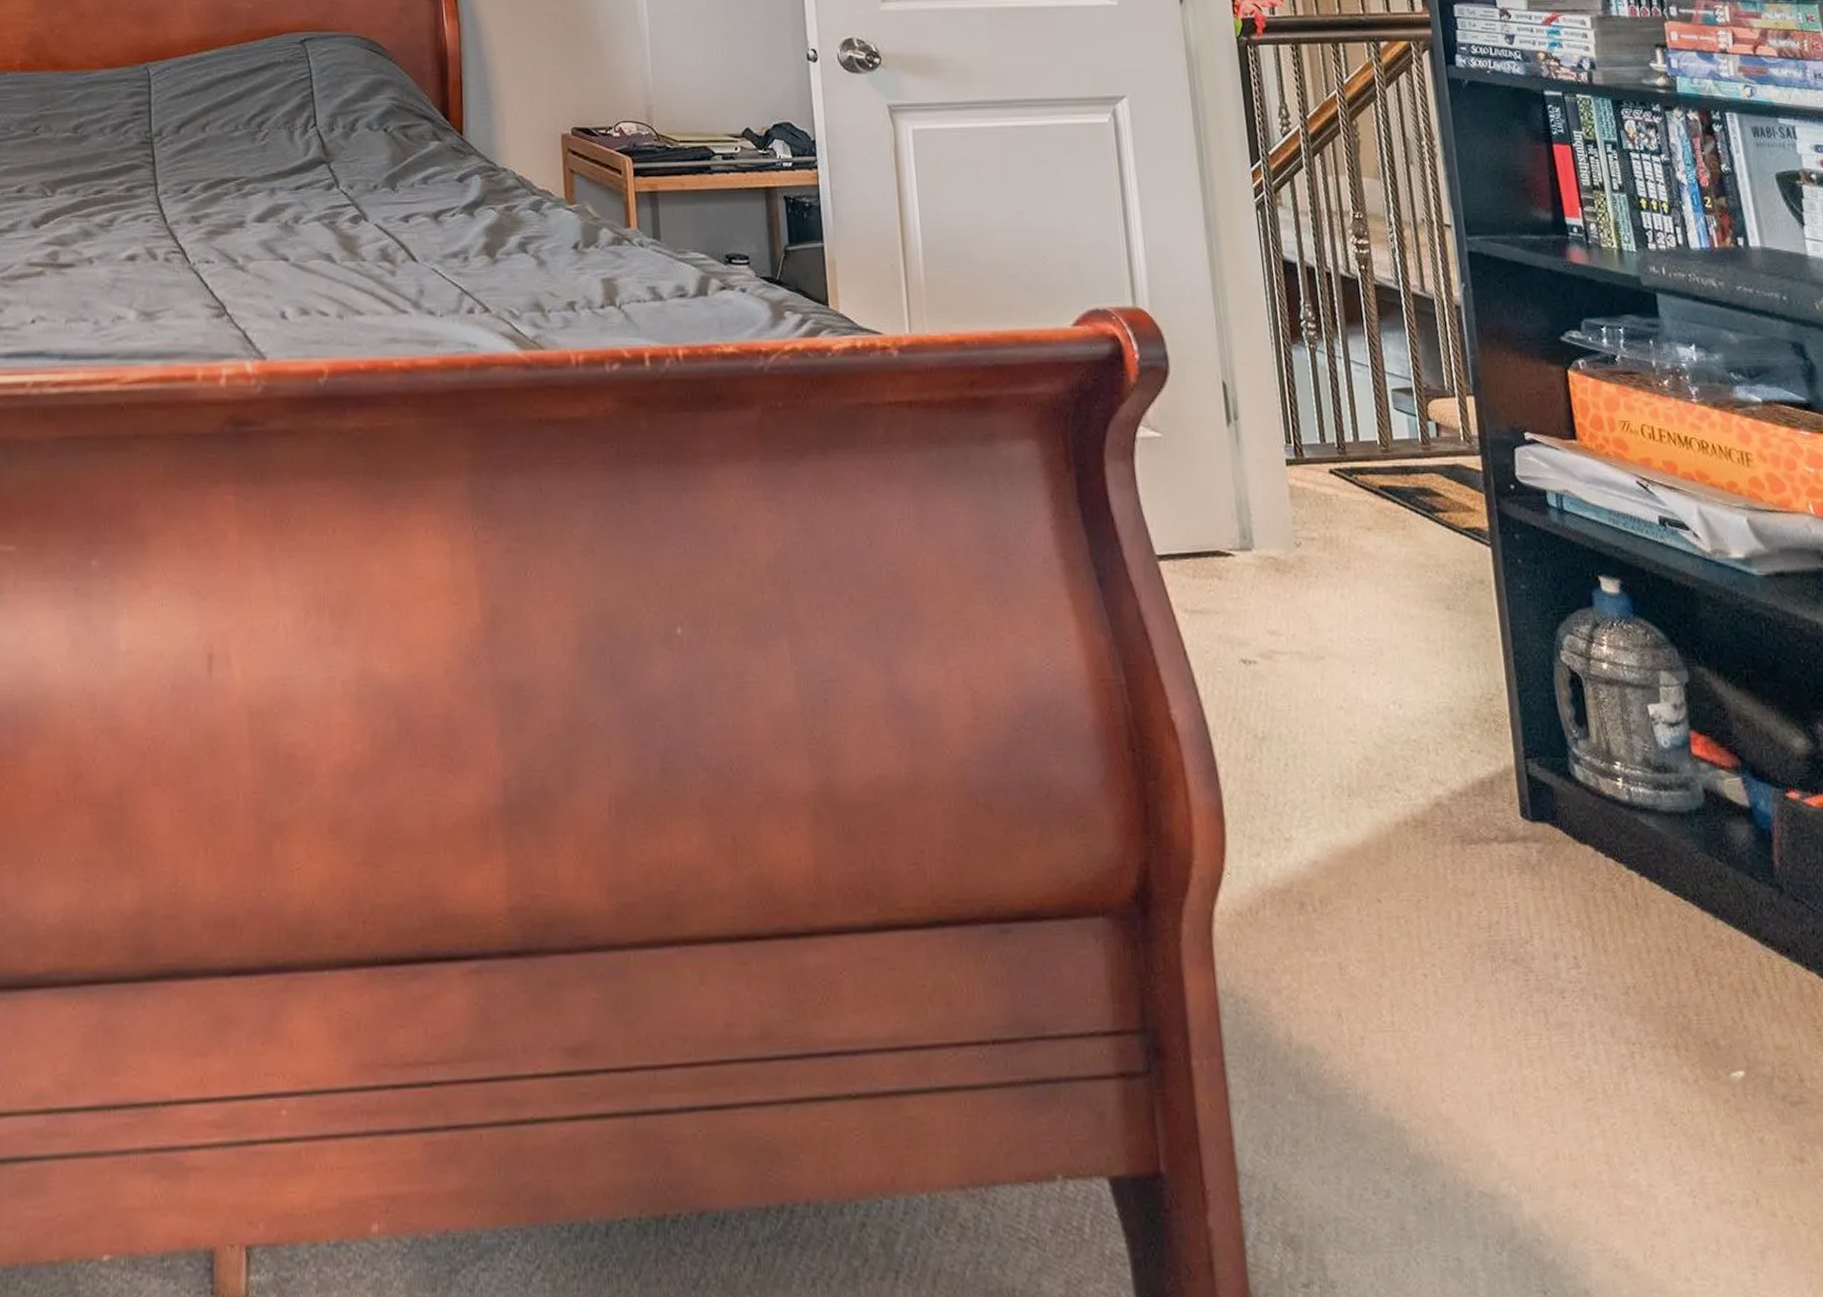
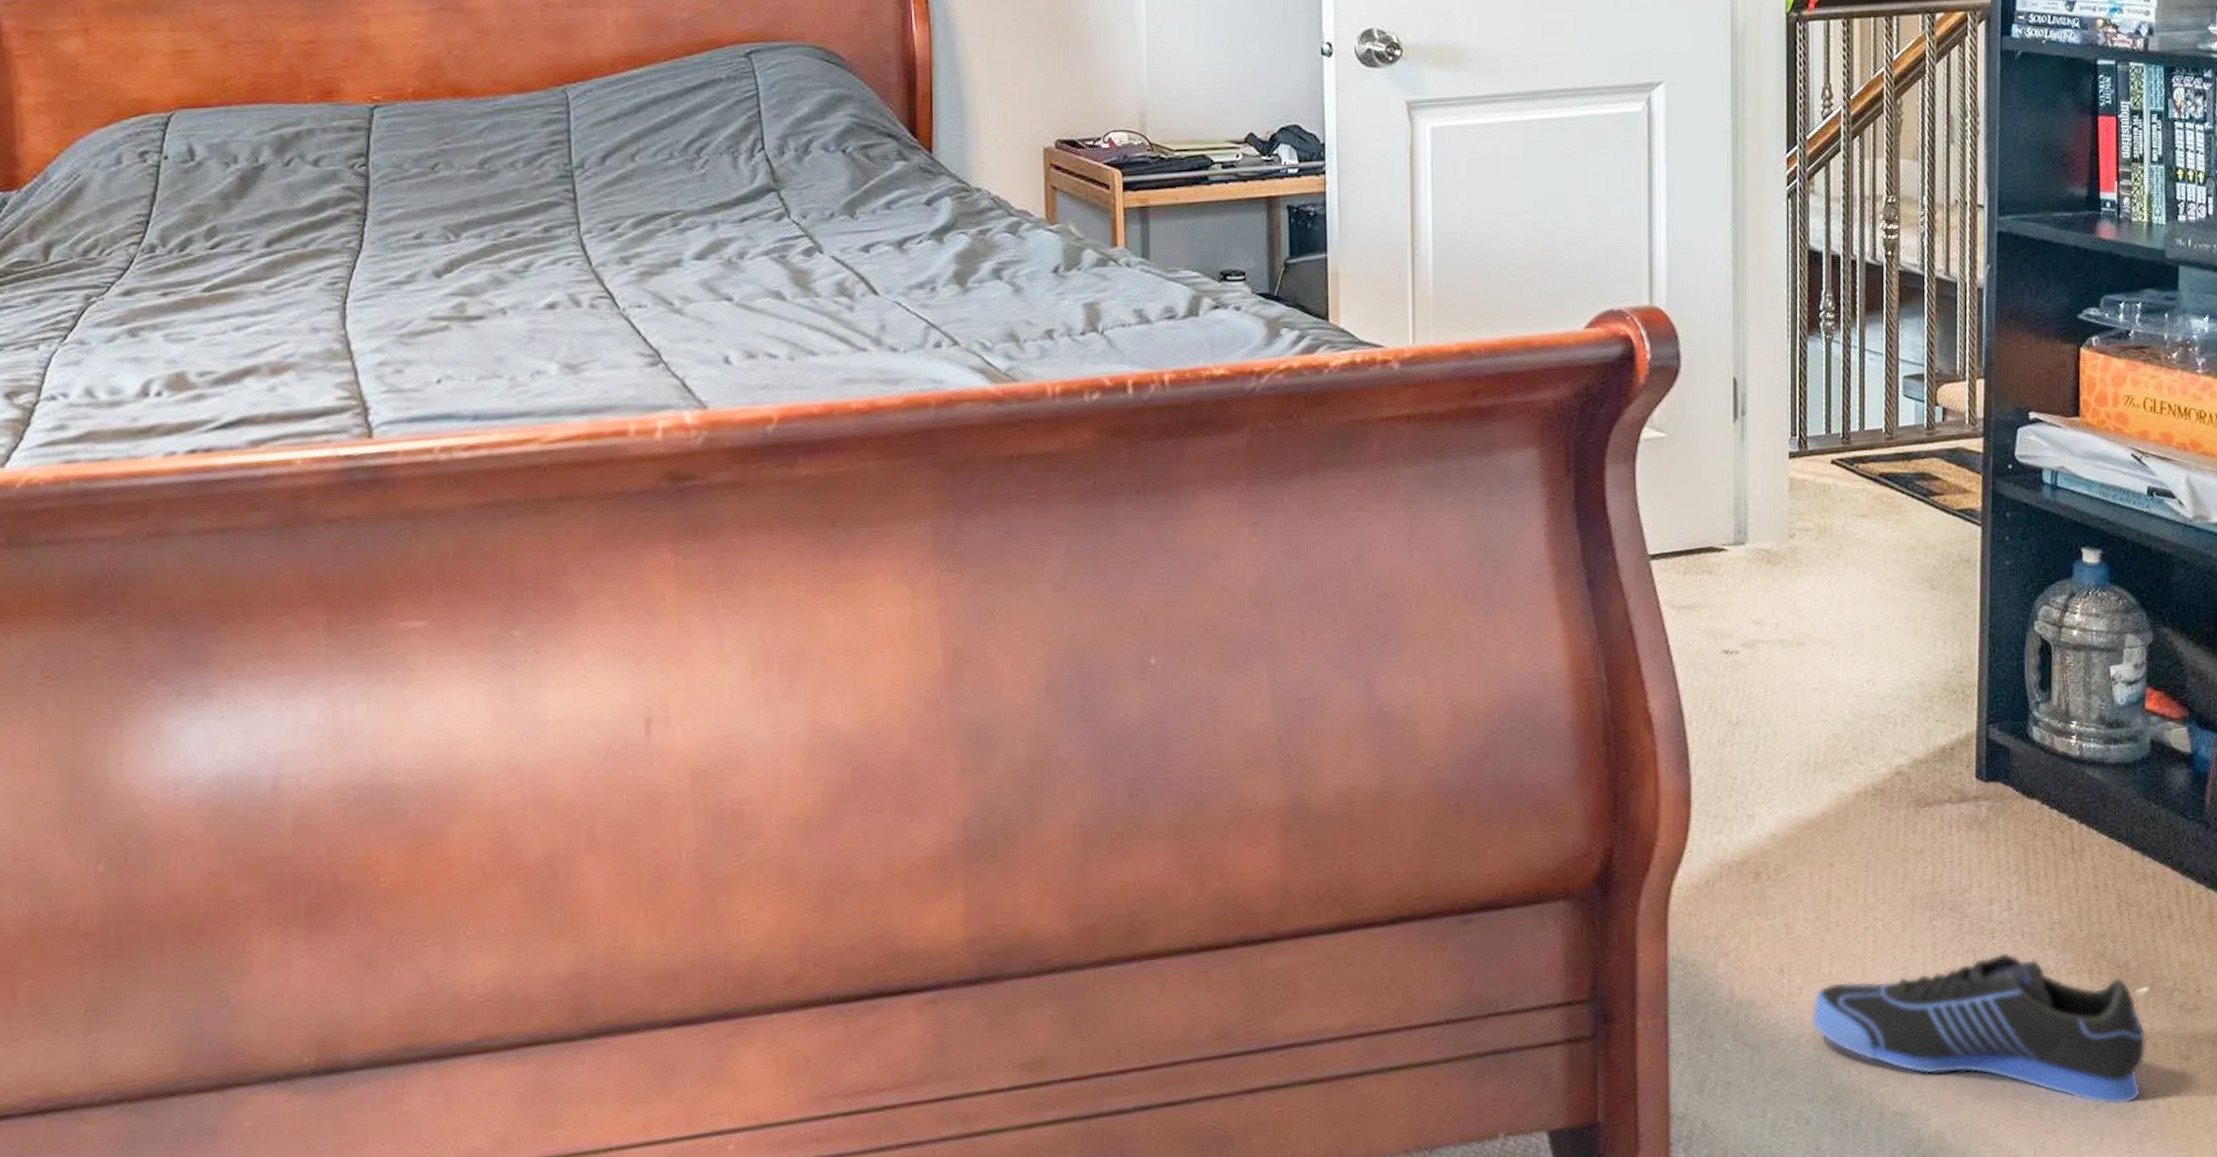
sneaker: none [1377,1016,1755,1210] -> present [1811,952,2146,1105]

